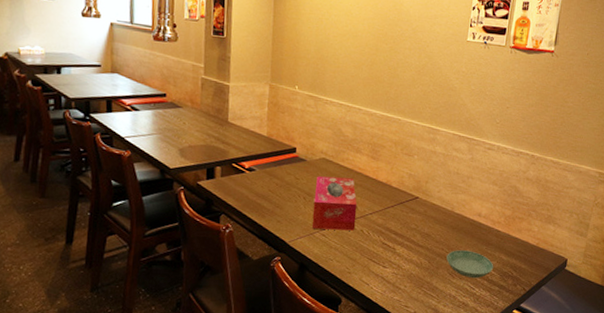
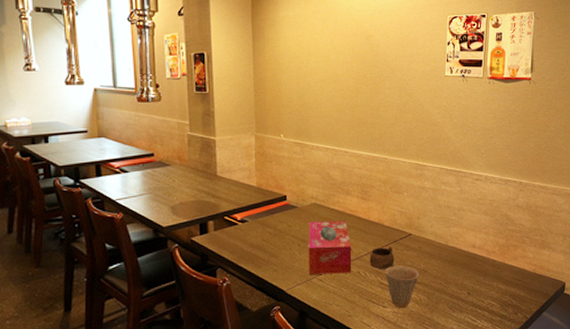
cup: none [373,207,399,230] -> present [369,246,395,270]
cup: none [388,227,422,270] -> present [385,265,419,309]
saucer: present [446,250,494,279] -> none [445,283,493,311]

